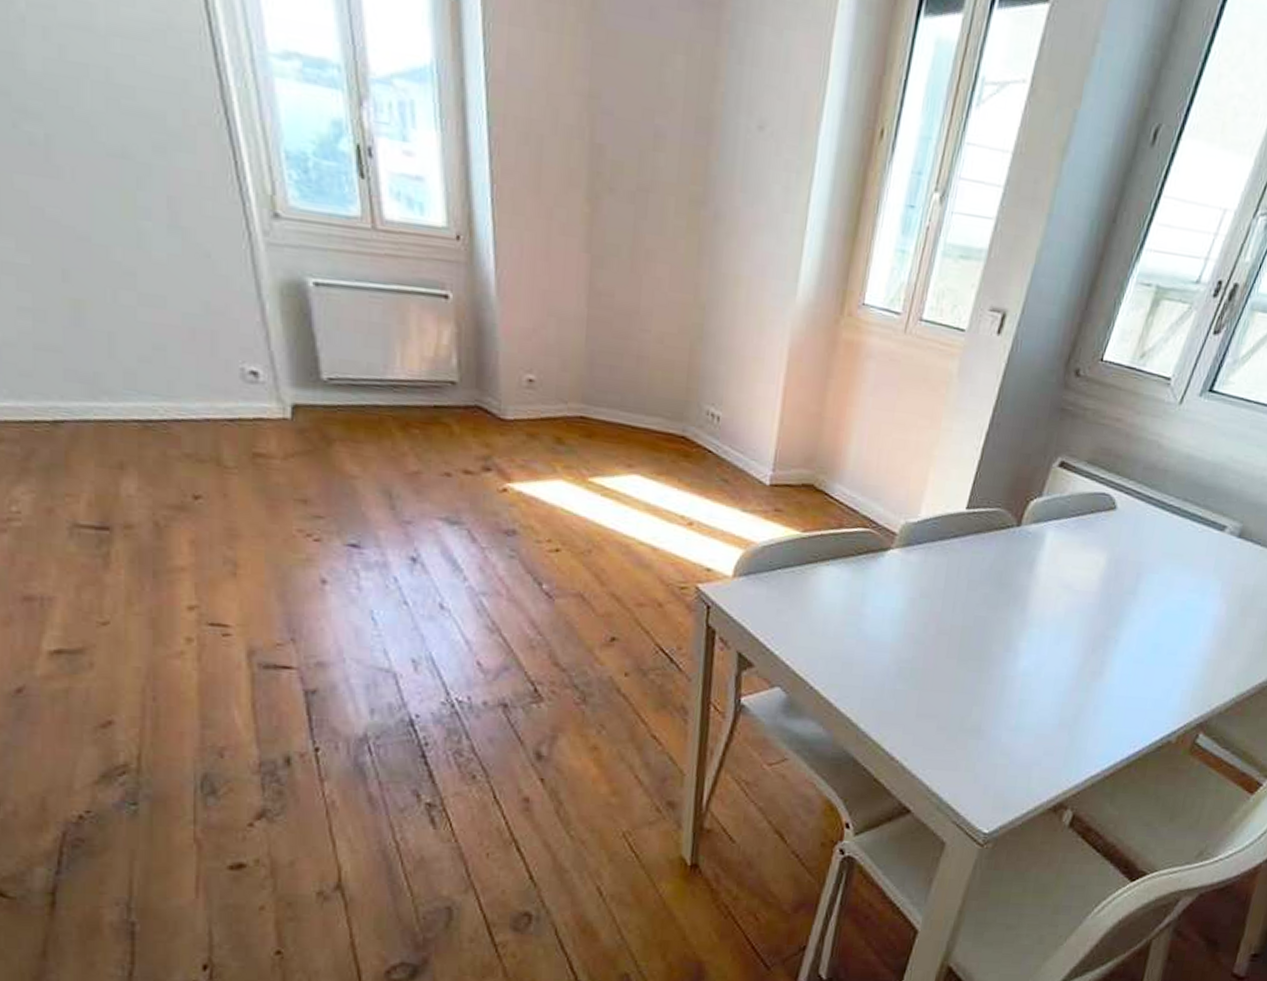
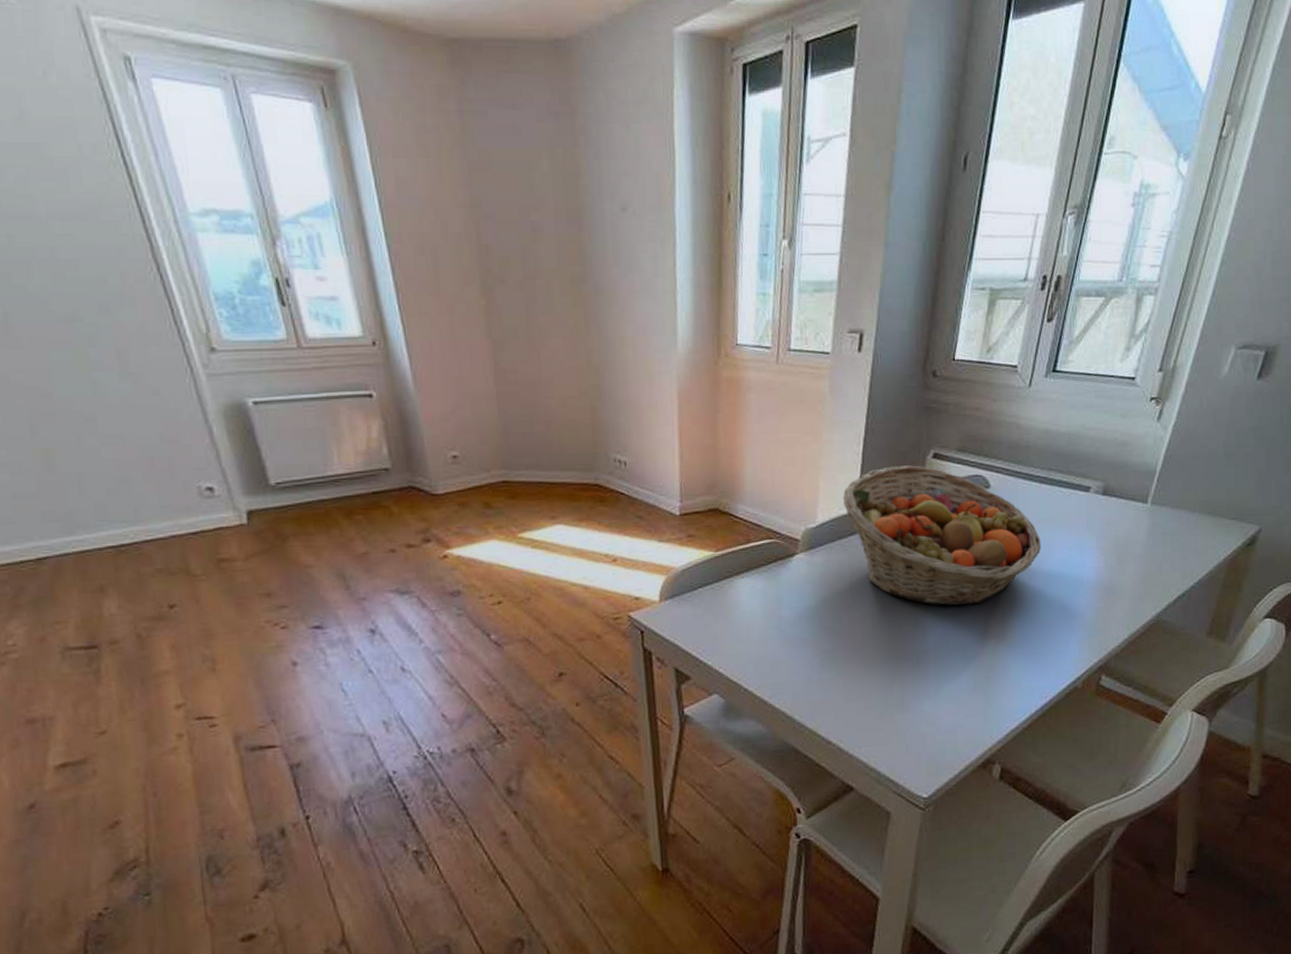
fruit basket: none [951,468,1161,635] -> present [842,465,1041,606]

